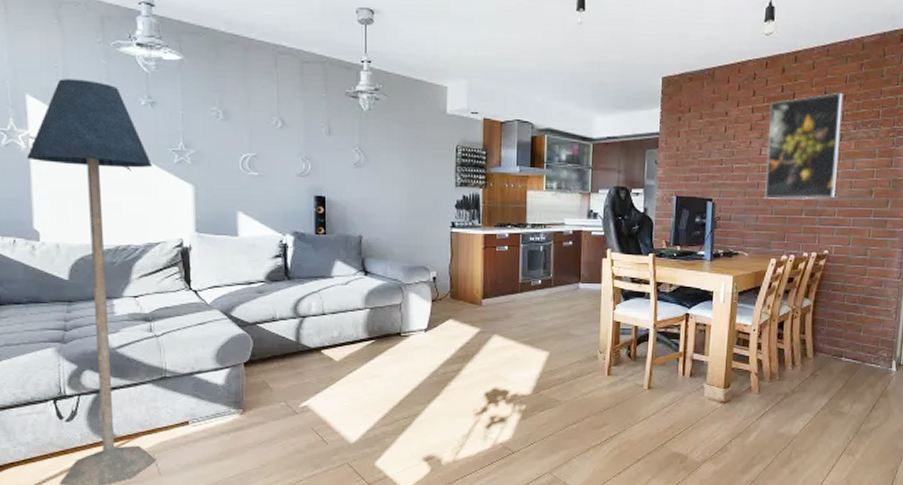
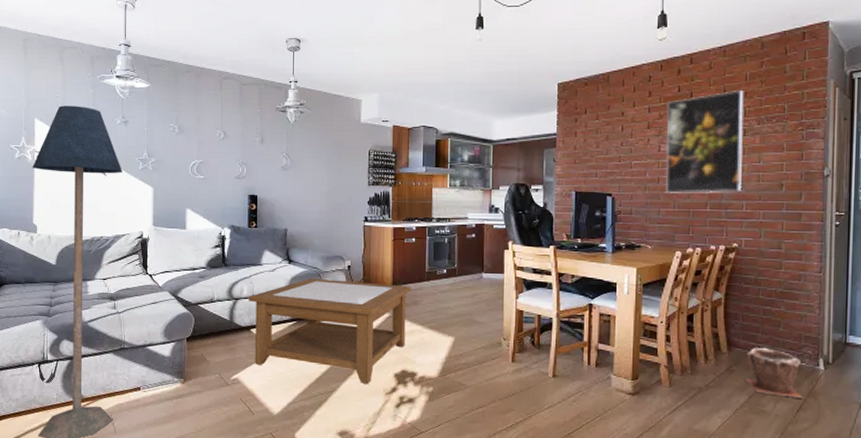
coffee table: none [318,291,504,405] -> present [249,278,411,384]
plant pot: none [826,351,876,399] -> present [744,347,803,398]

